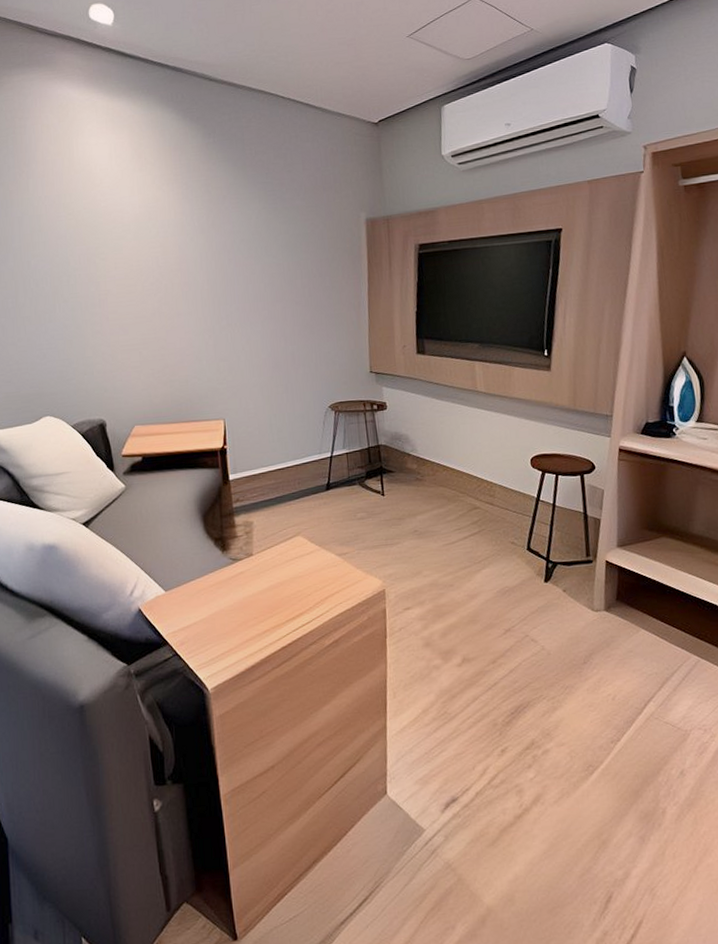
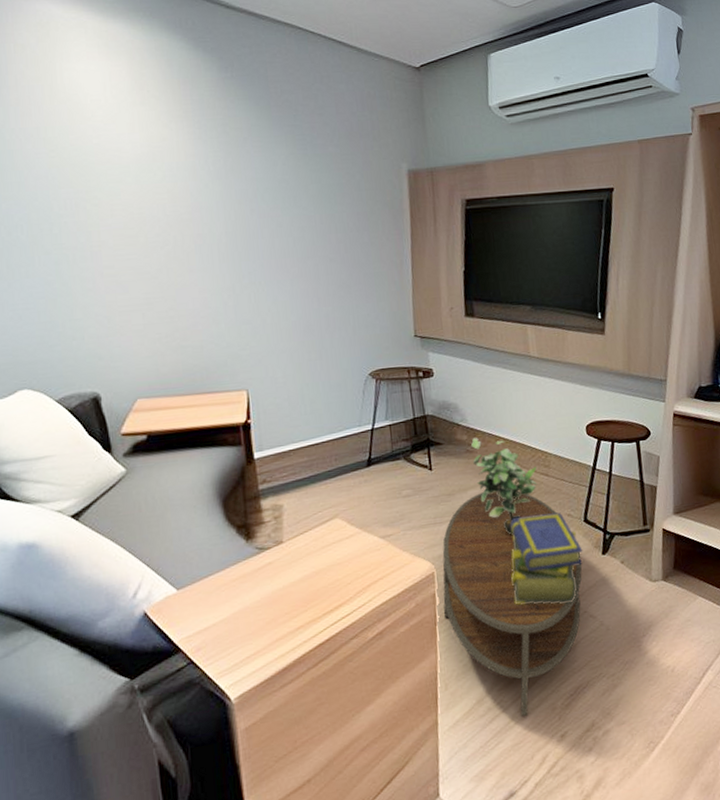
coffee table: none [393,517,525,730] -> present [442,490,583,717]
potted plant: none [421,467,483,559] -> present [471,438,538,535]
stack of books: none [456,540,526,627] -> present [510,512,583,605]

